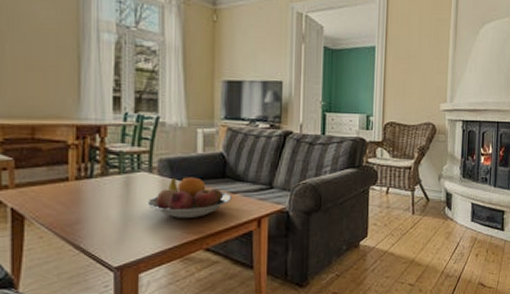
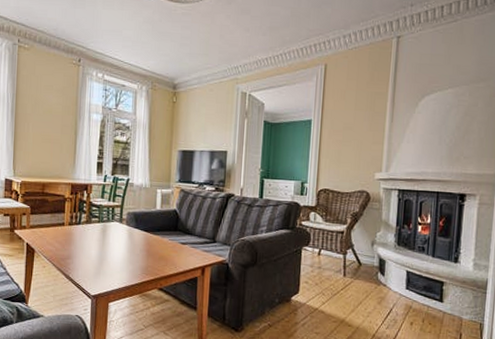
fruit bowl: present [145,177,232,218] -> none [116,227,182,262]

